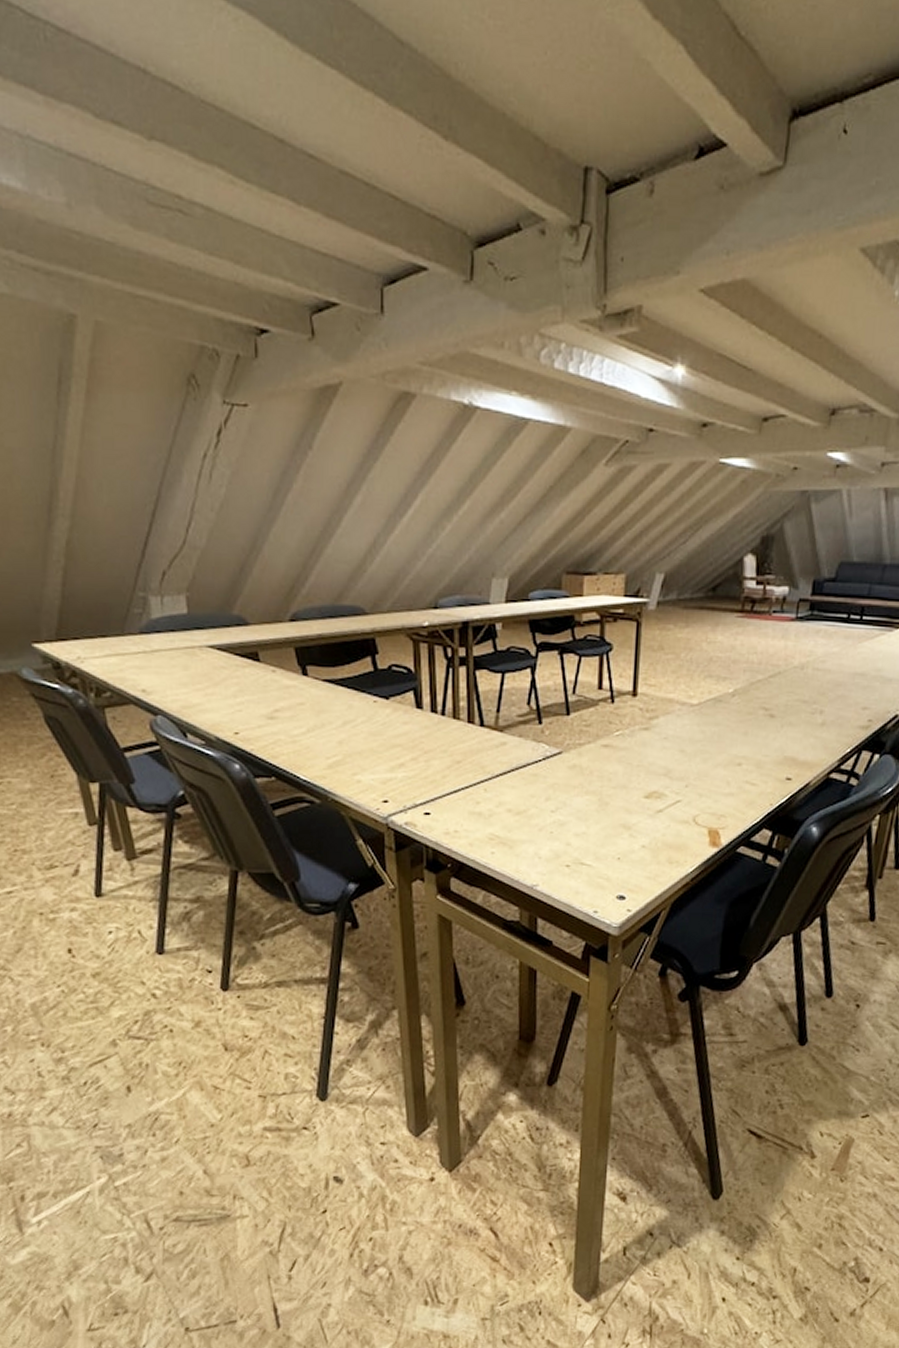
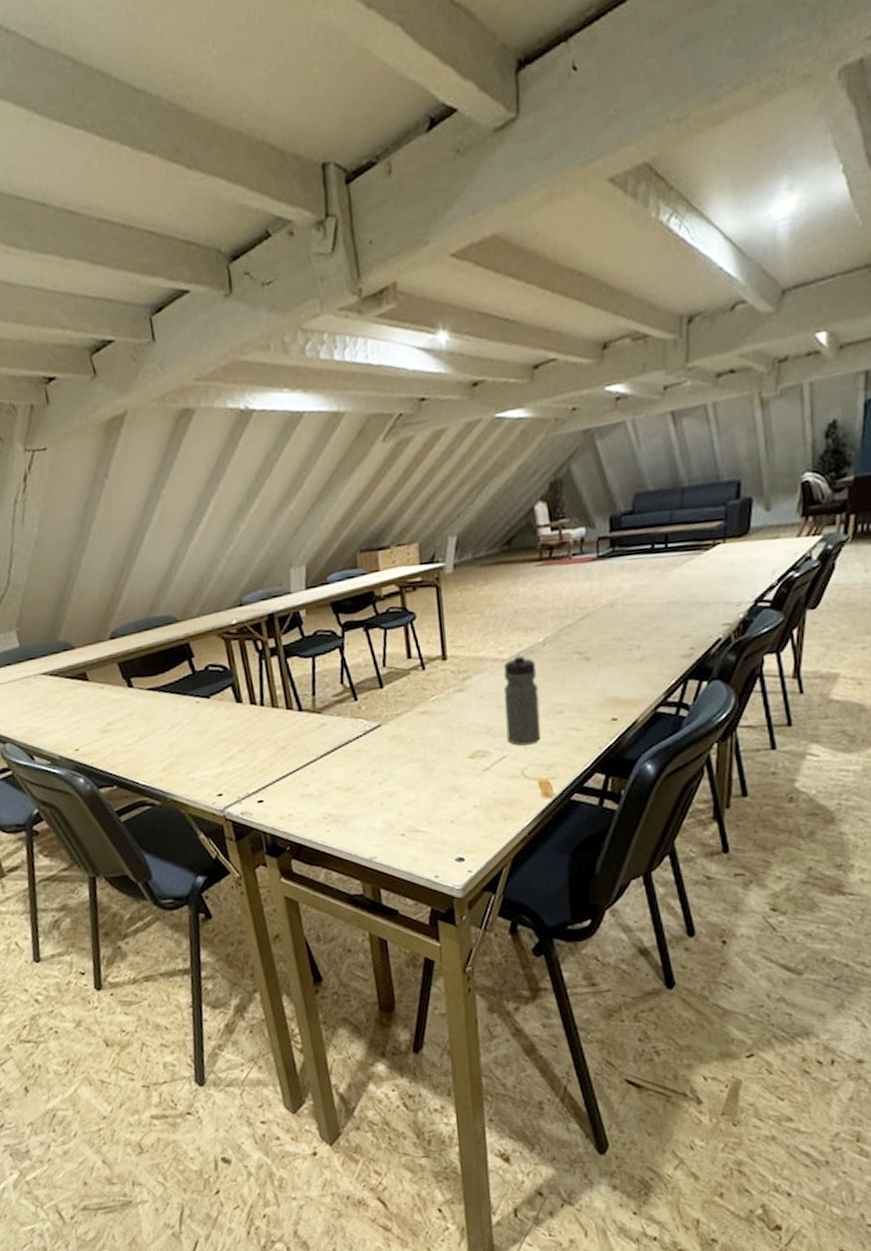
water bottle: none [684,701,723,793] -> present [503,654,541,746]

